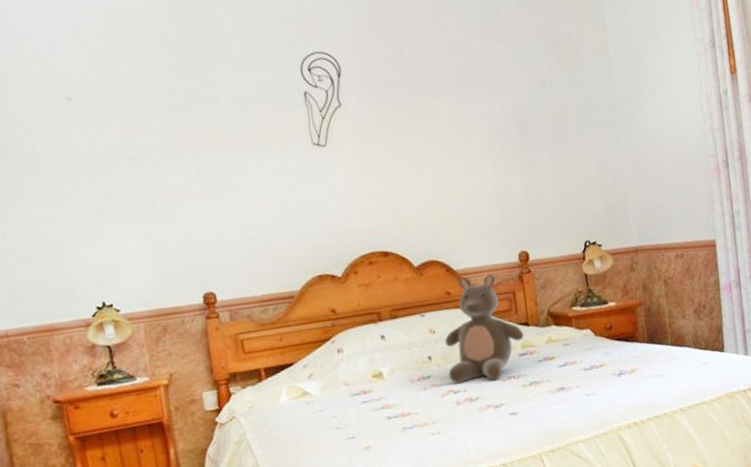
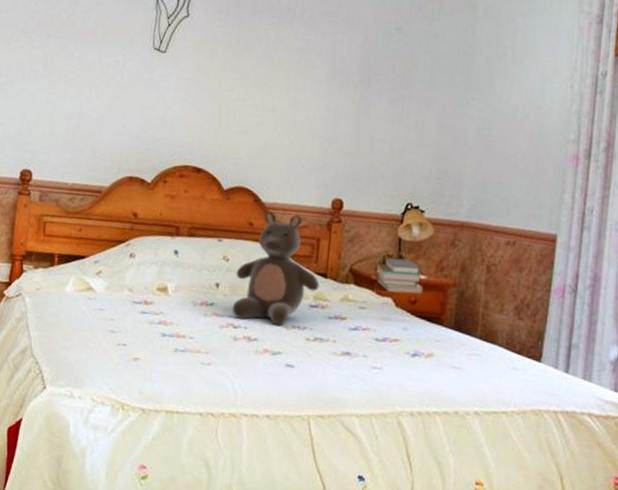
books: none [571,291,616,324] -> present [376,258,424,294]

